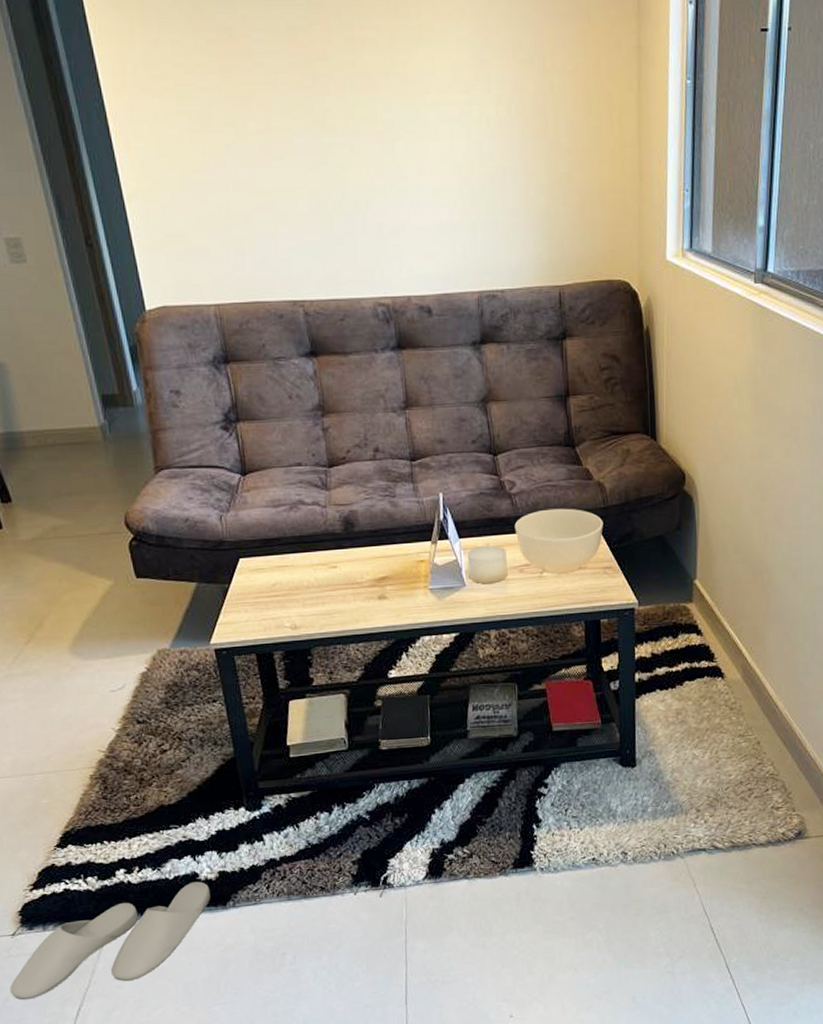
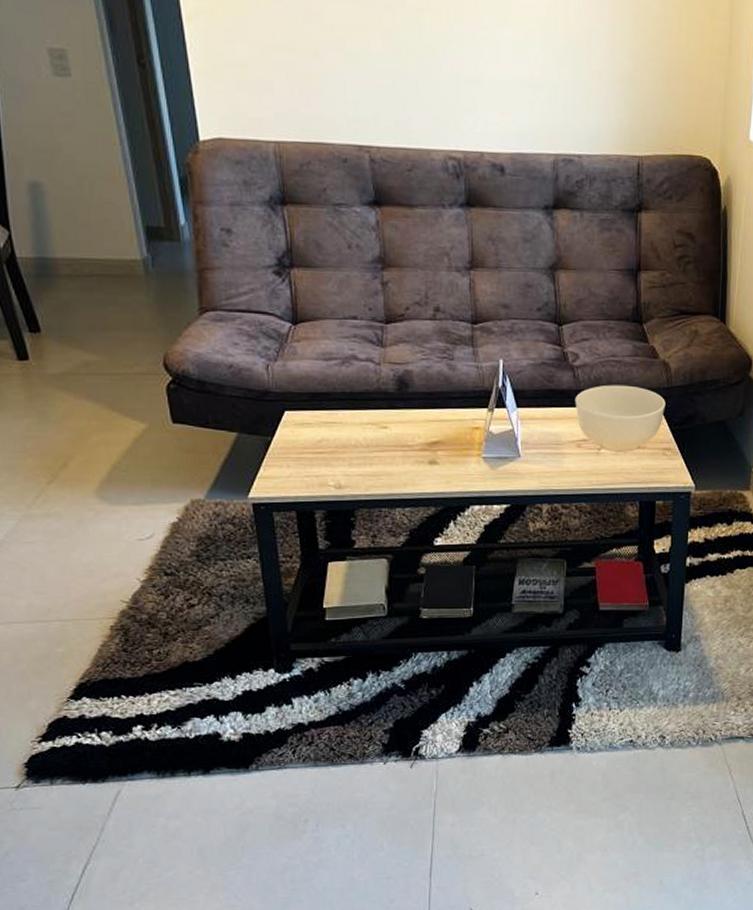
slippers: present [10,881,211,1001] -> none [11,742,233,856]
candle: present [467,545,508,584] -> none [524,416,565,457]

